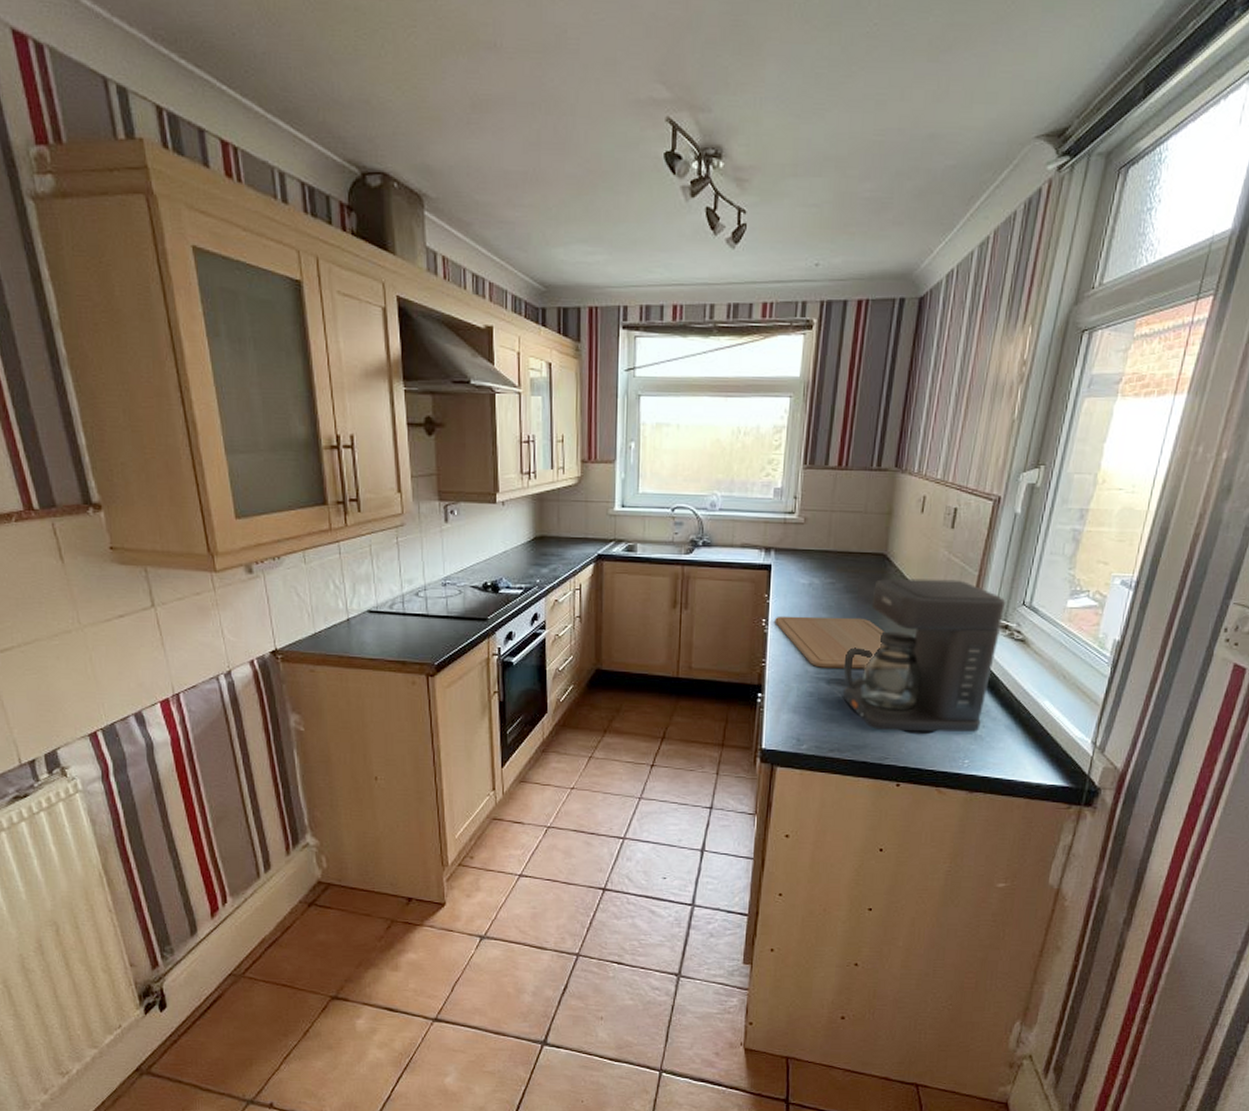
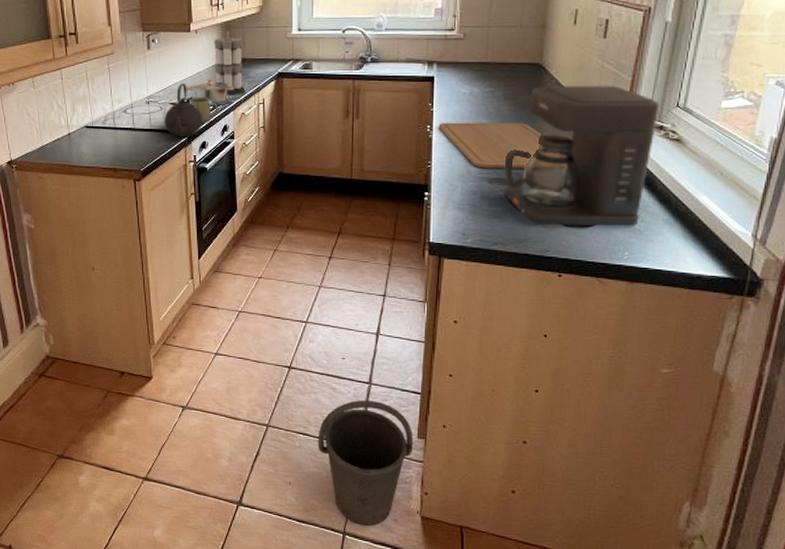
kettle: none [464,563,510,627] -> present [164,83,203,138]
cooking pot: none [490,558,548,592] -> present [186,78,235,107]
mug: none [493,579,527,610] -> present [188,97,218,123]
spice rack: none [524,504,560,579] -> present [214,31,245,95]
bucket: none [633,923,739,1061] -> present [317,399,414,526]

